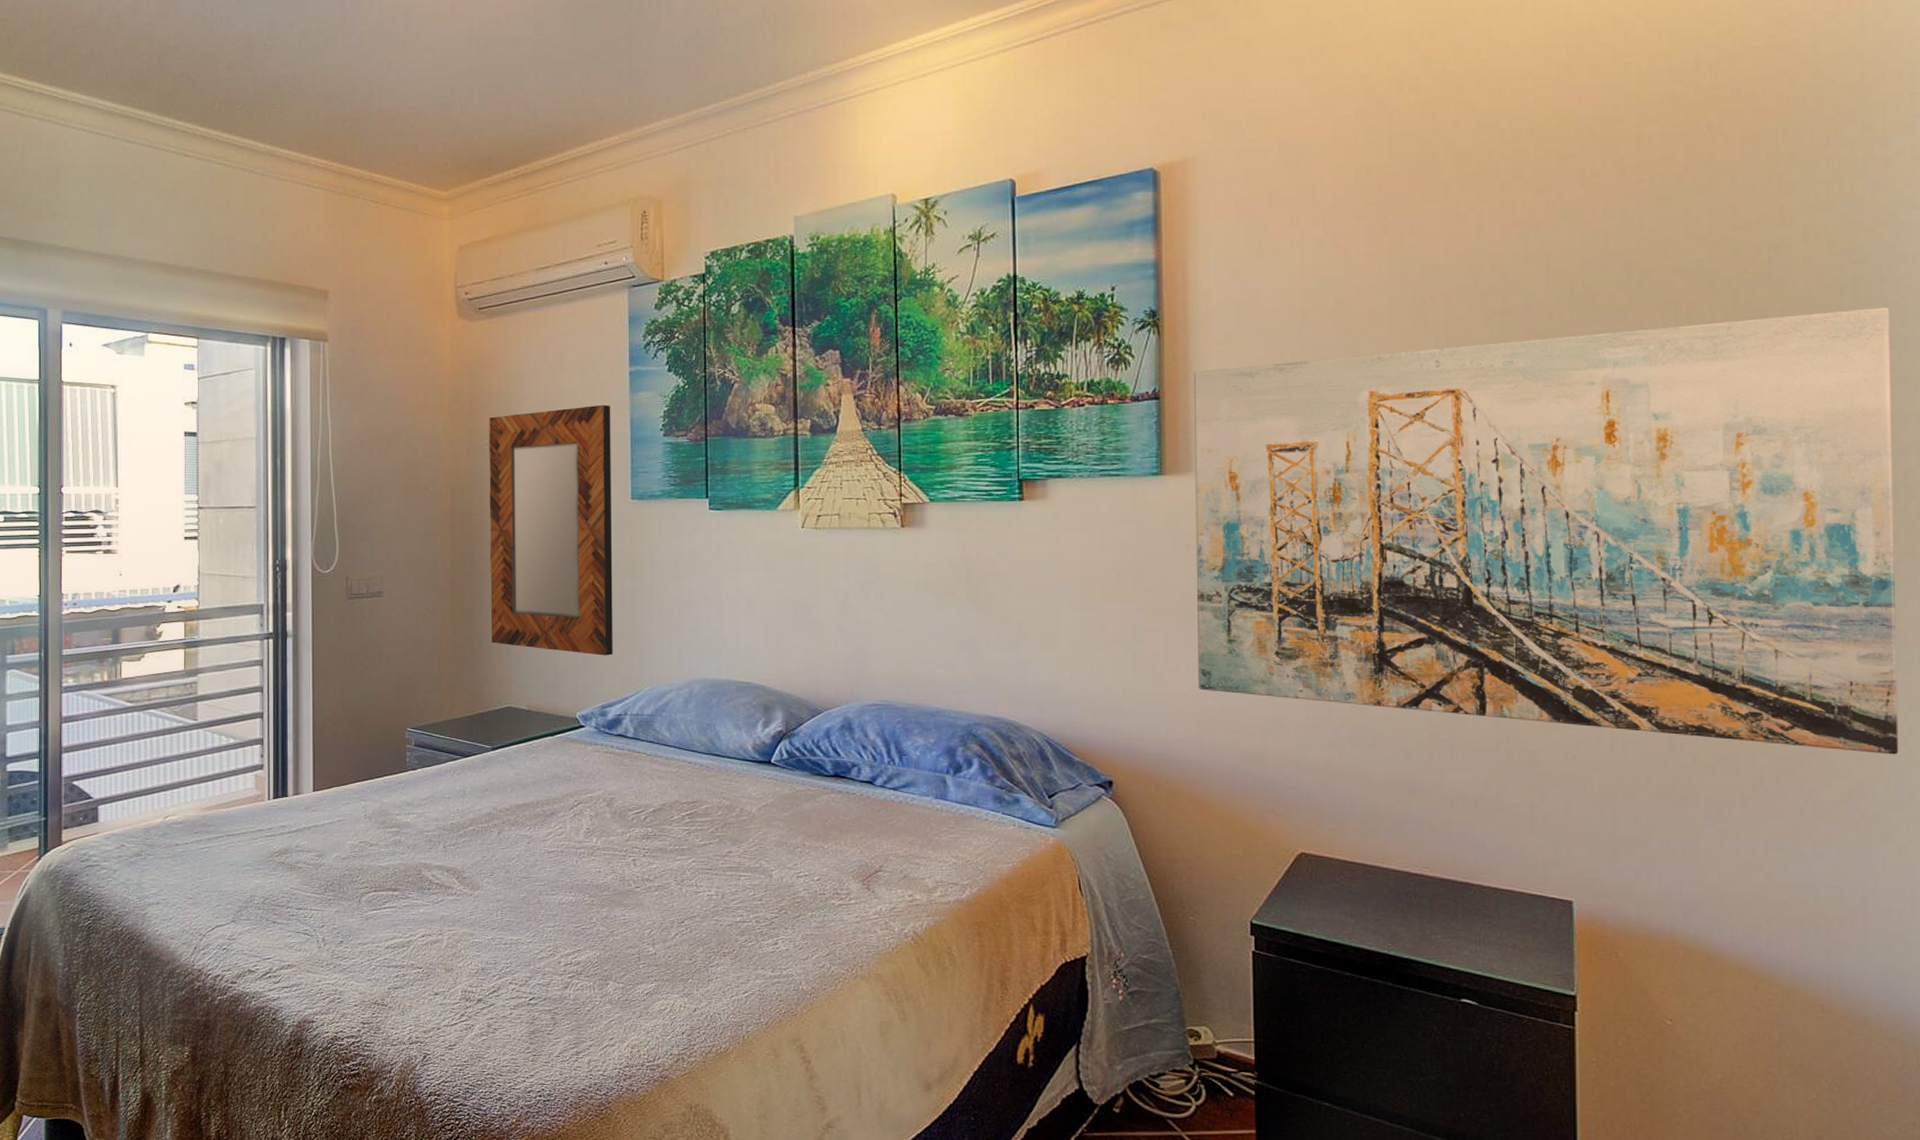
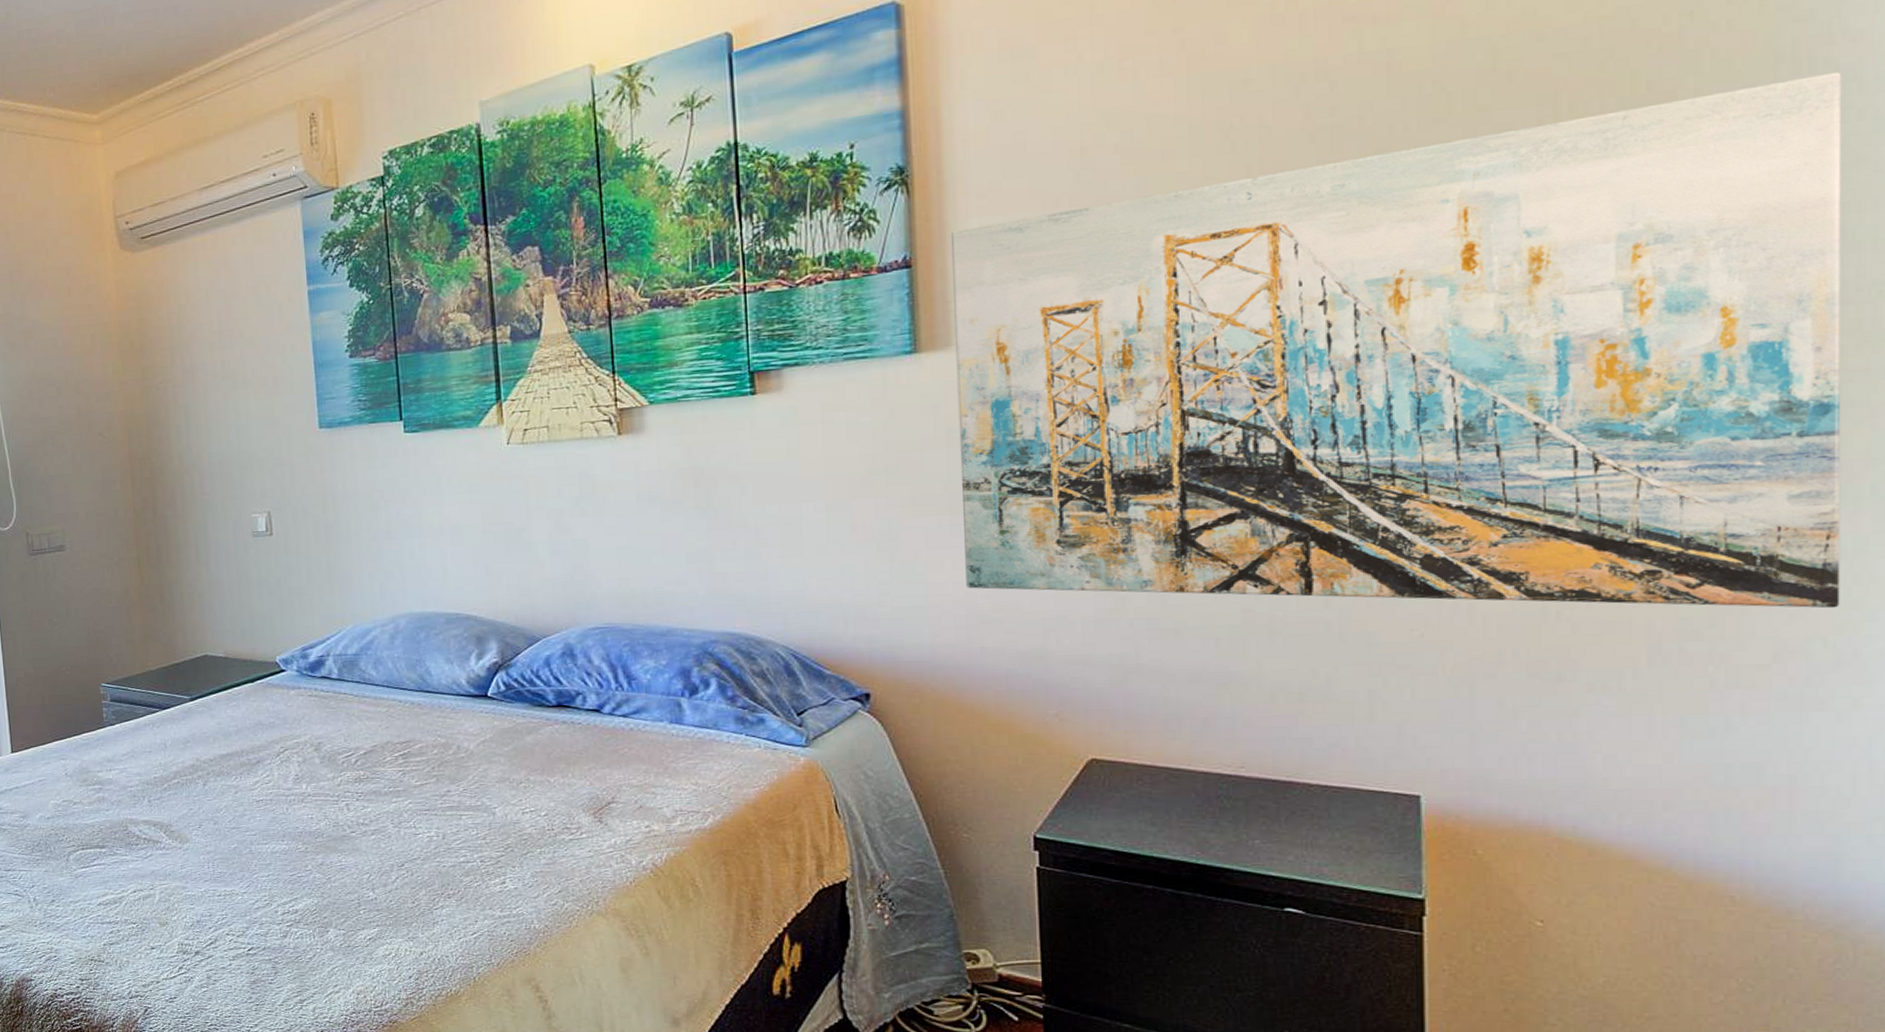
home mirror: present [489,404,613,656] -> none [161,329,310,596]

